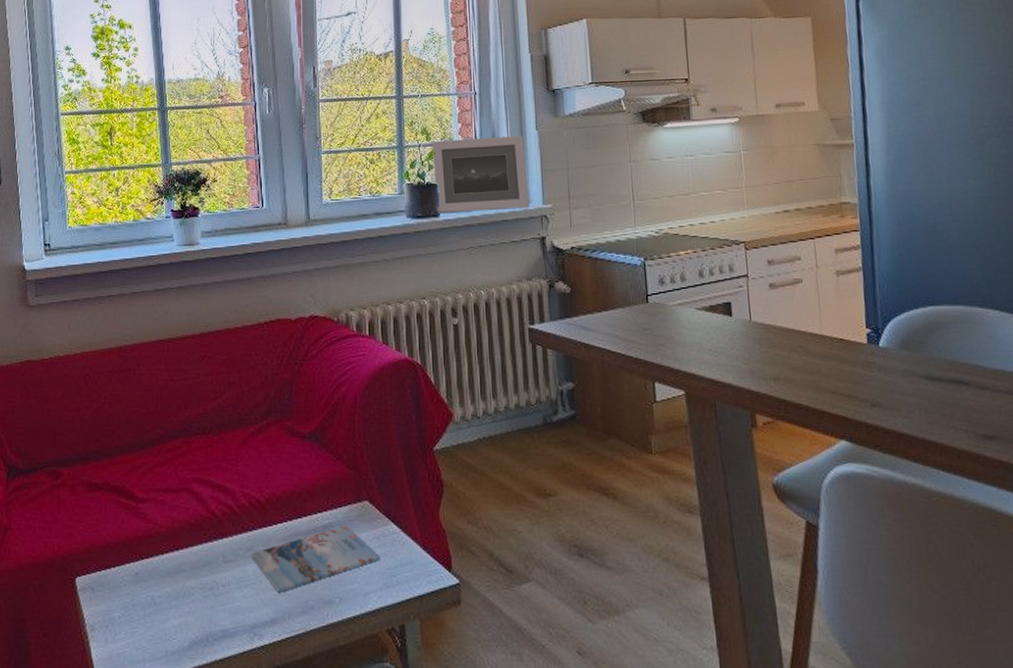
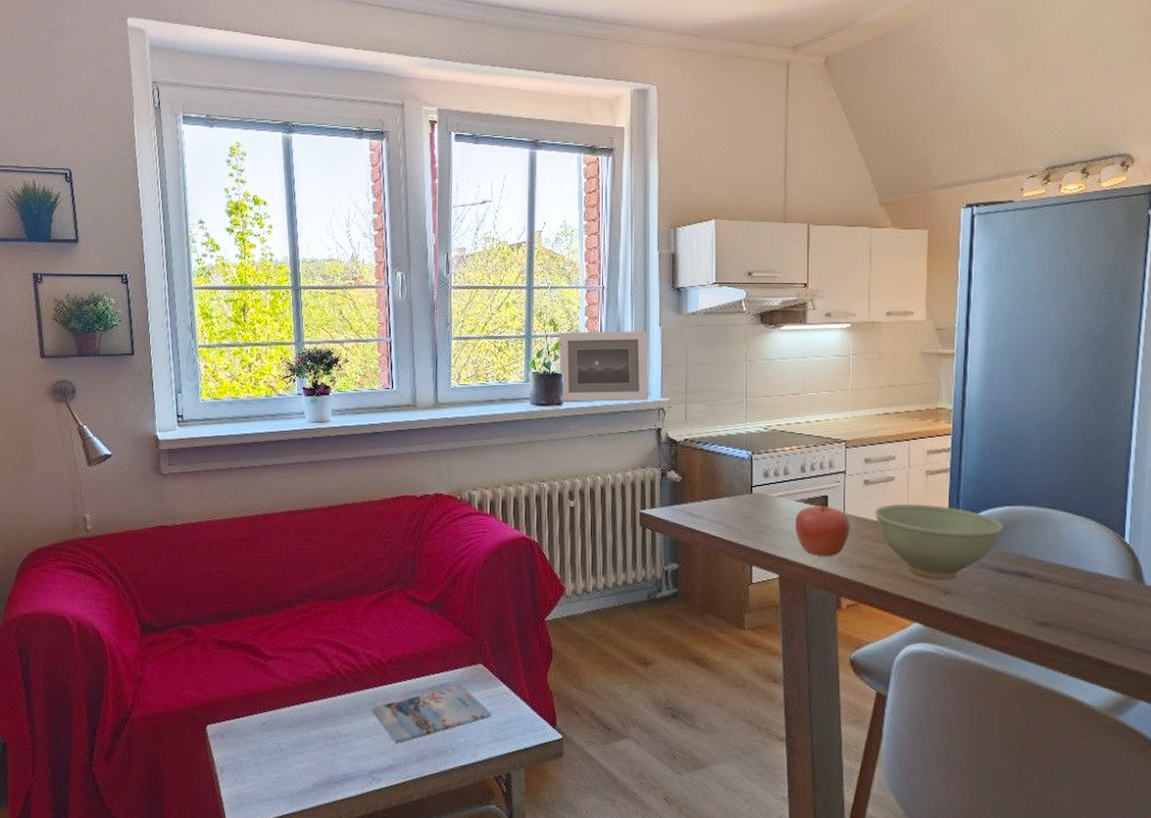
fruit: none [697,306,759,369] -> present [795,499,850,556]
bowl: none [784,307,929,391] -> present [875,503,1003,580]

